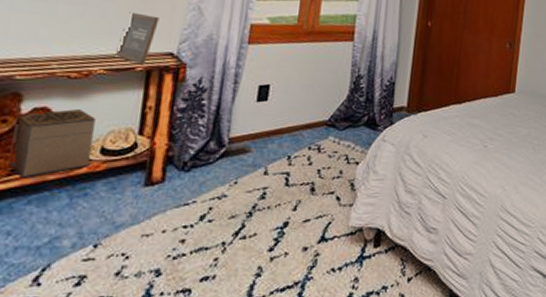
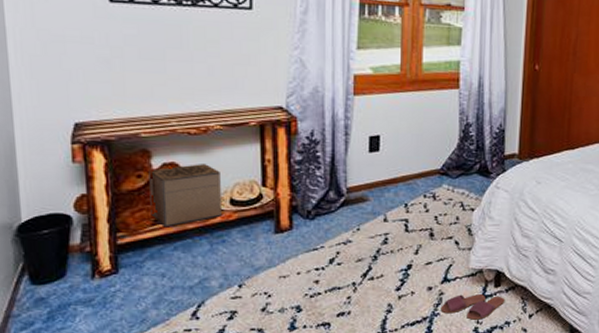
picture frame: present [115,12,159,65] -> none [228,67,264,120]
slippers: none [314,254,384,285] -> present [440,293,505,320]

